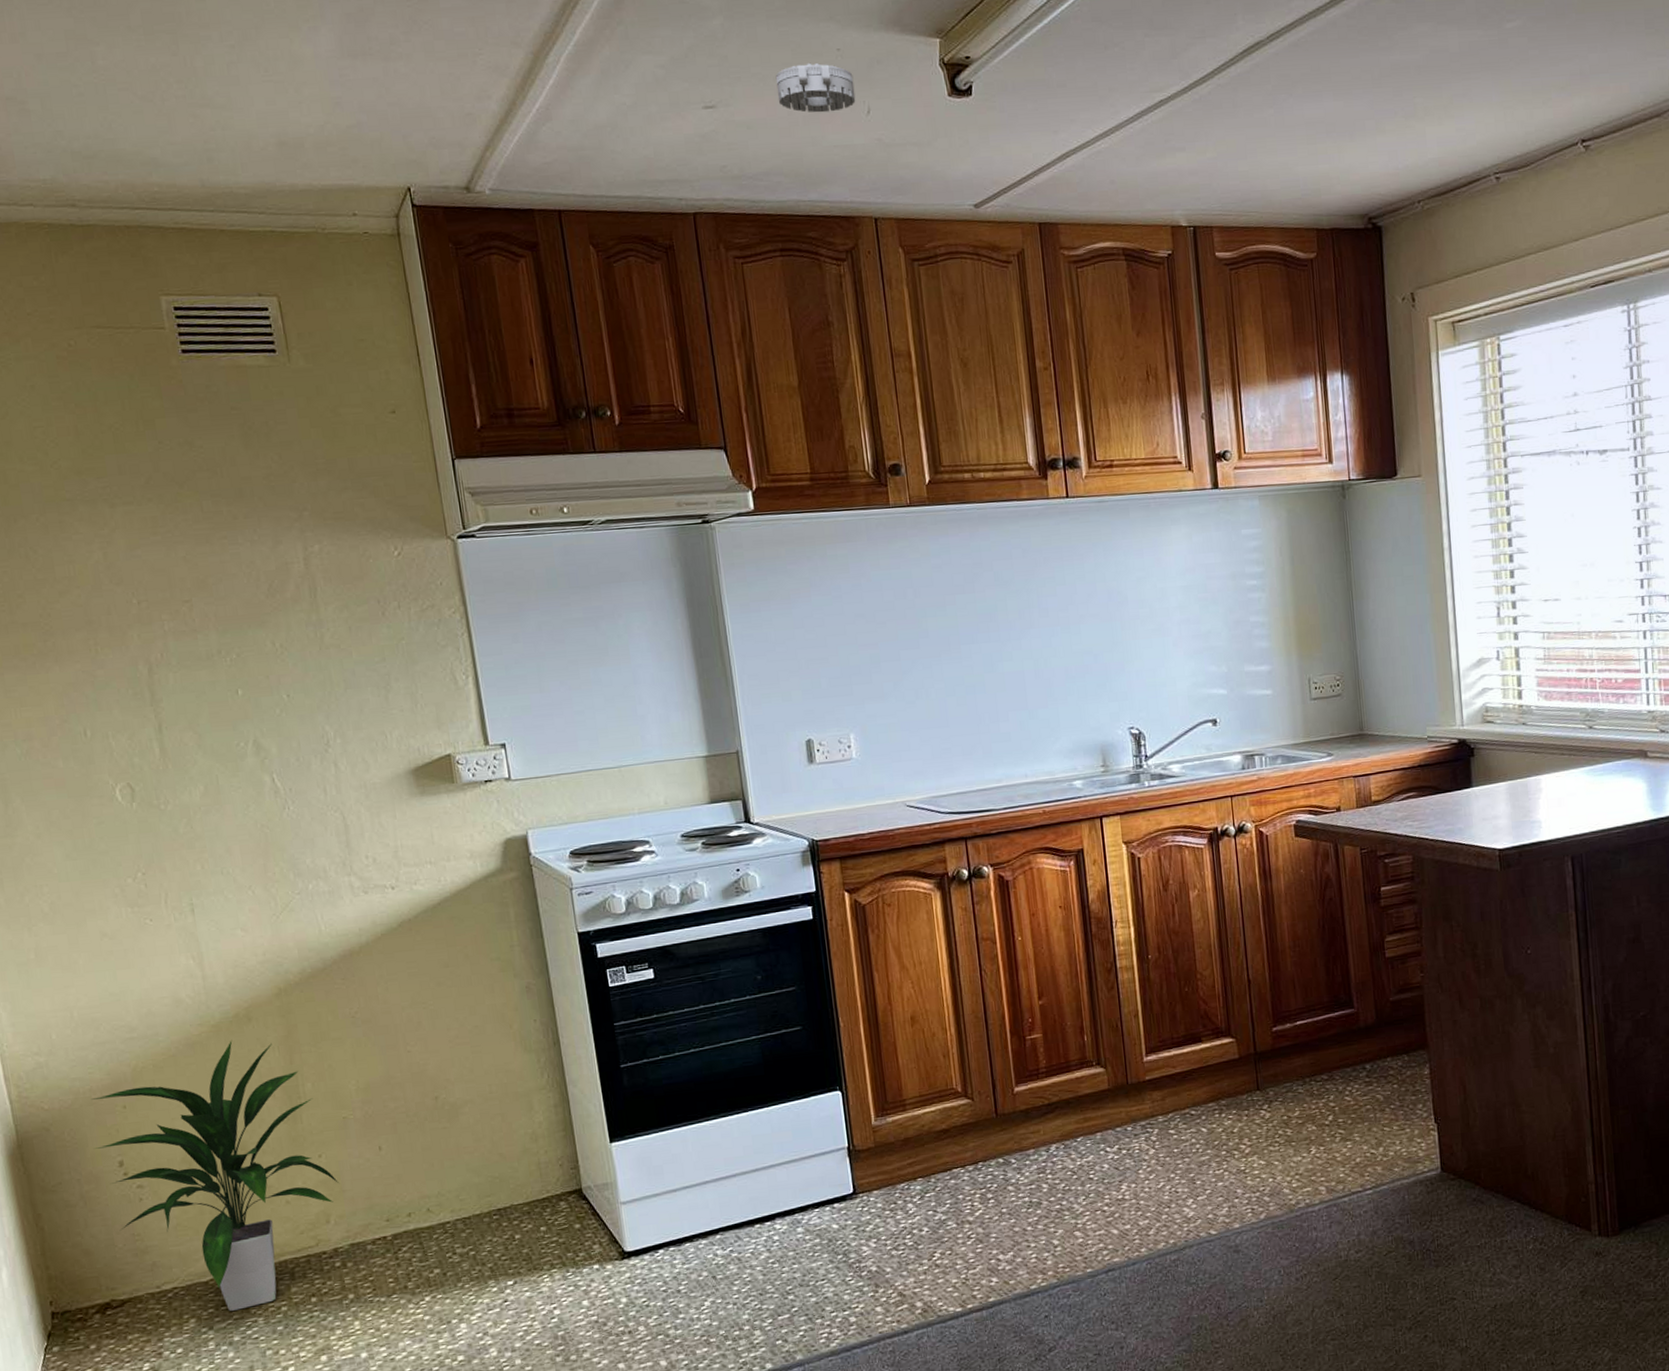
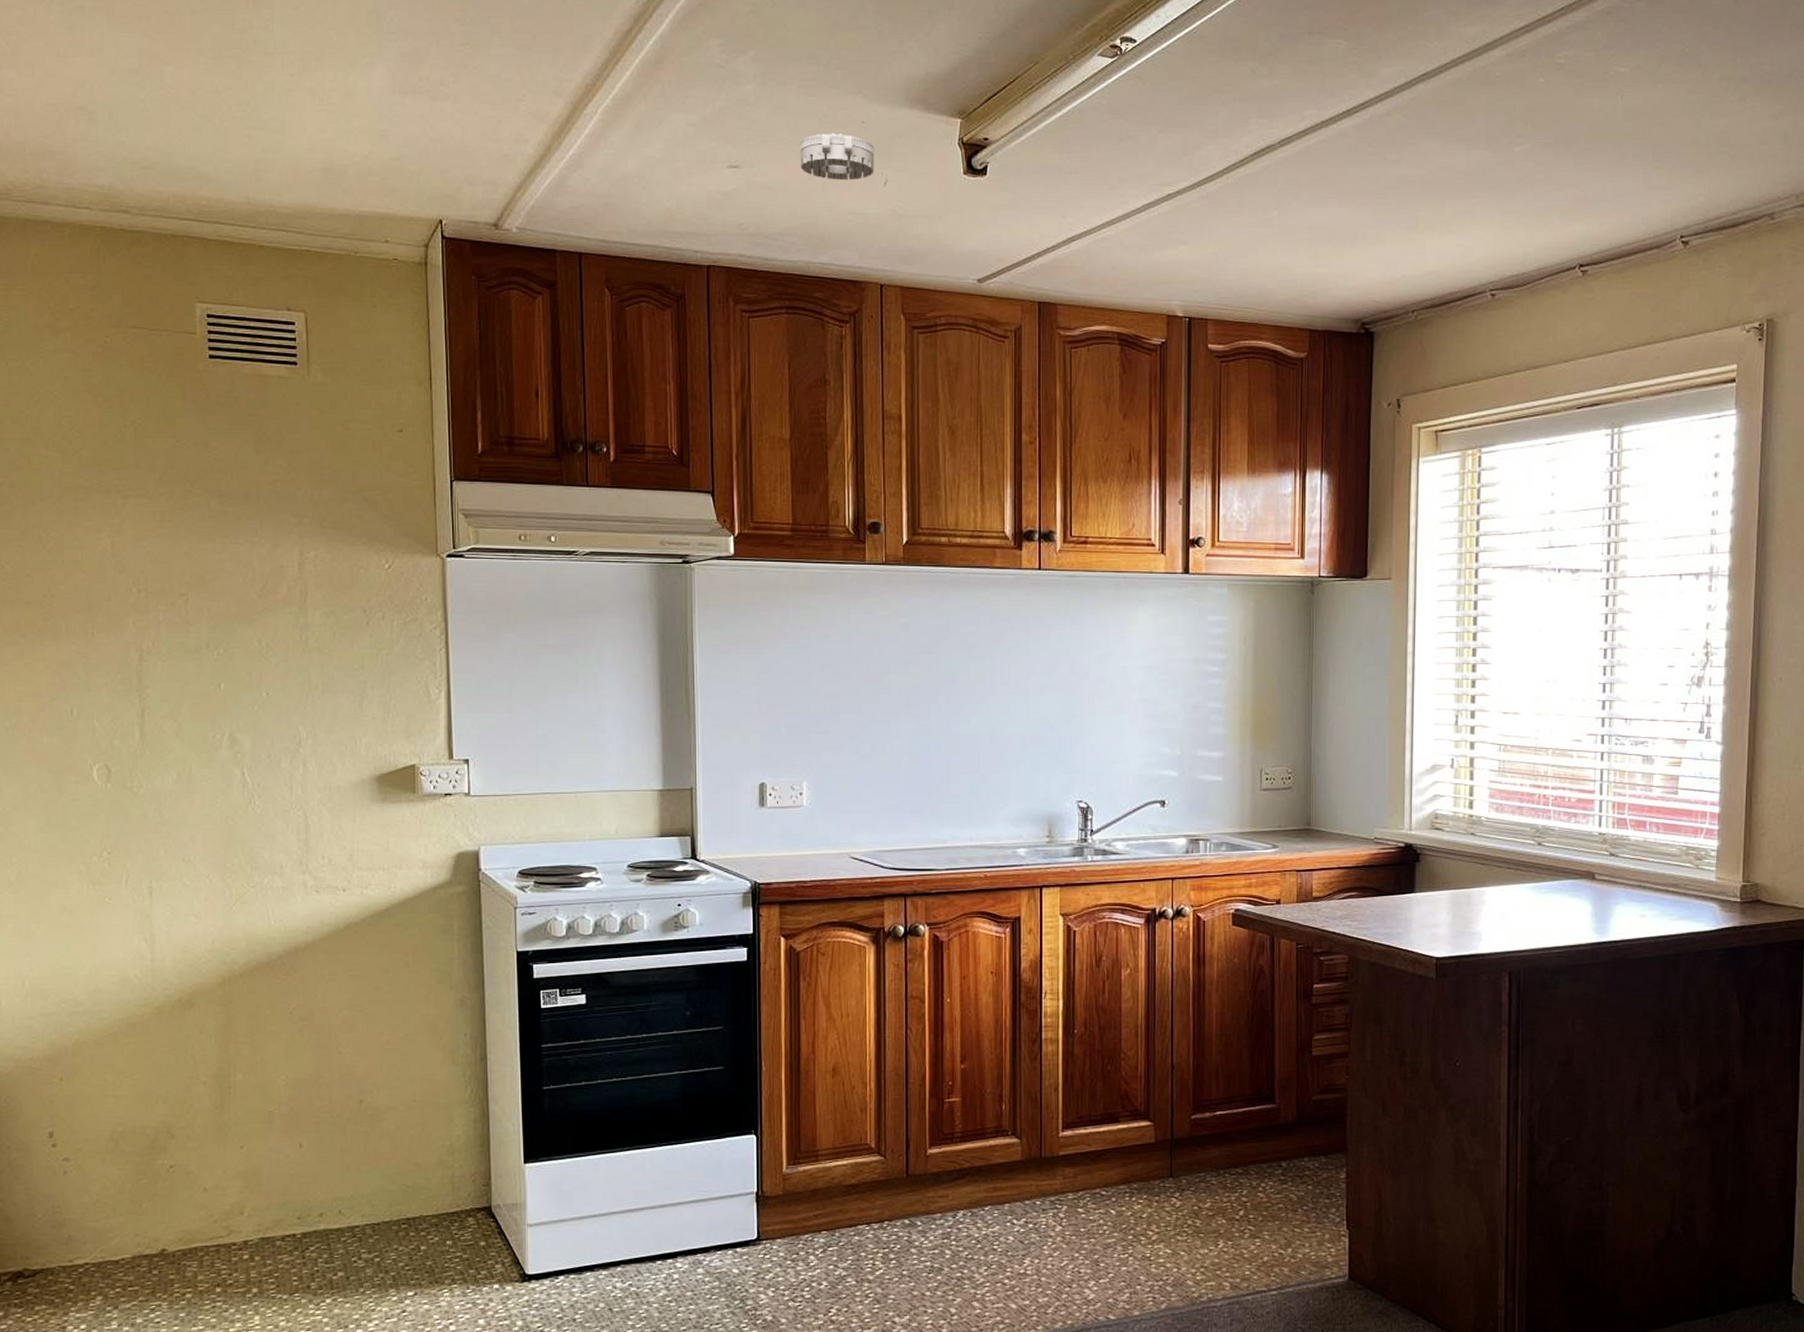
indoor plant: present [91,1039,339,1311] -> none [28,1023,257,1292]

